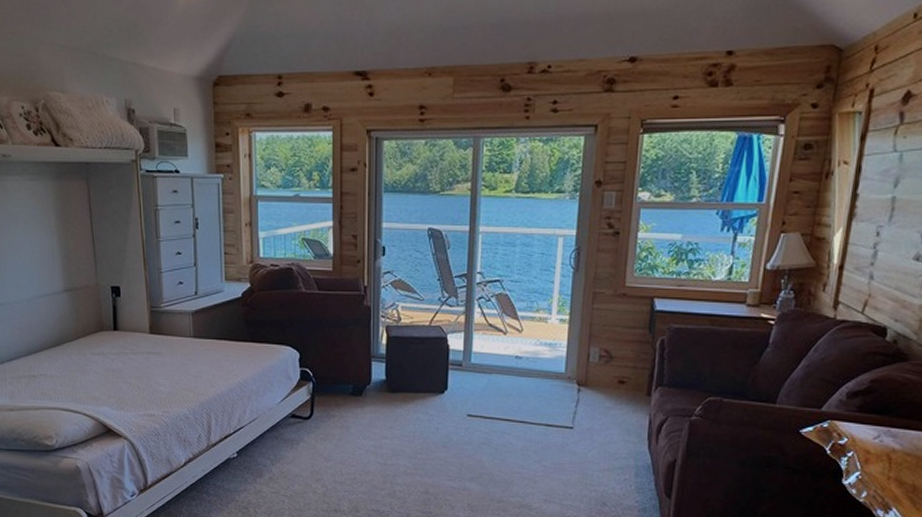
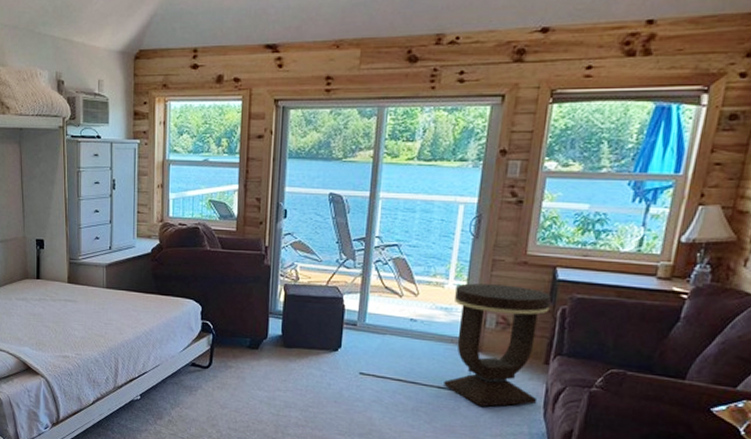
side table: none [551,317,650,443] -> present [444,283,551,407]

